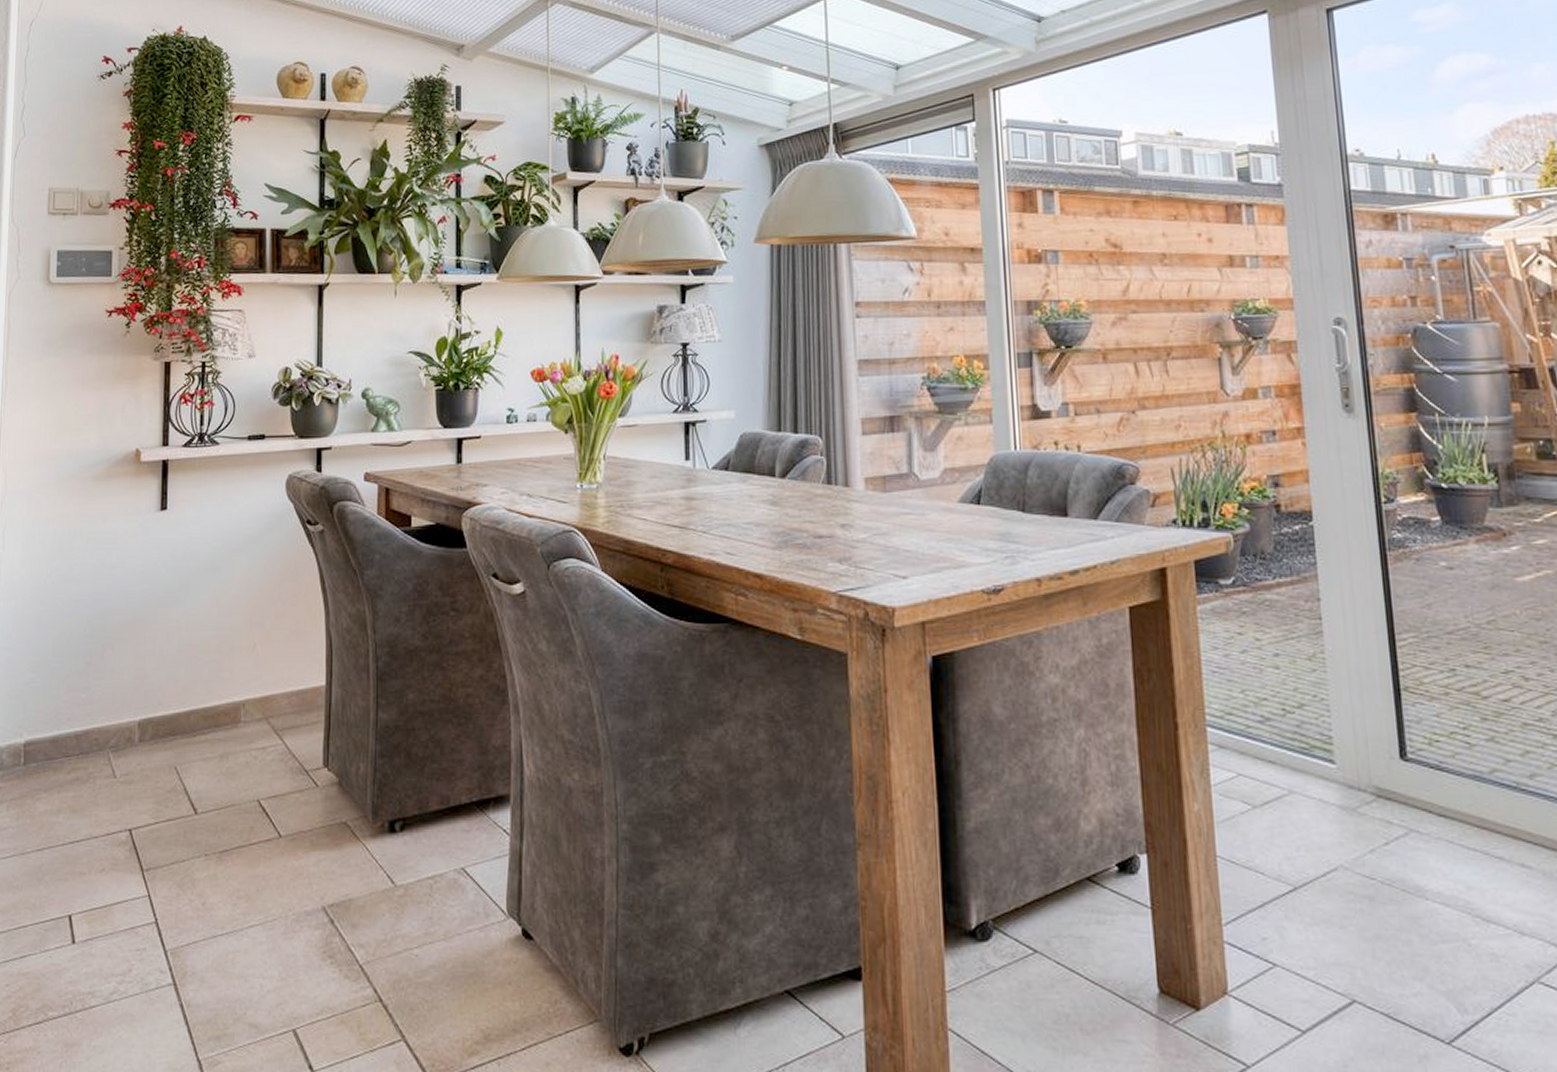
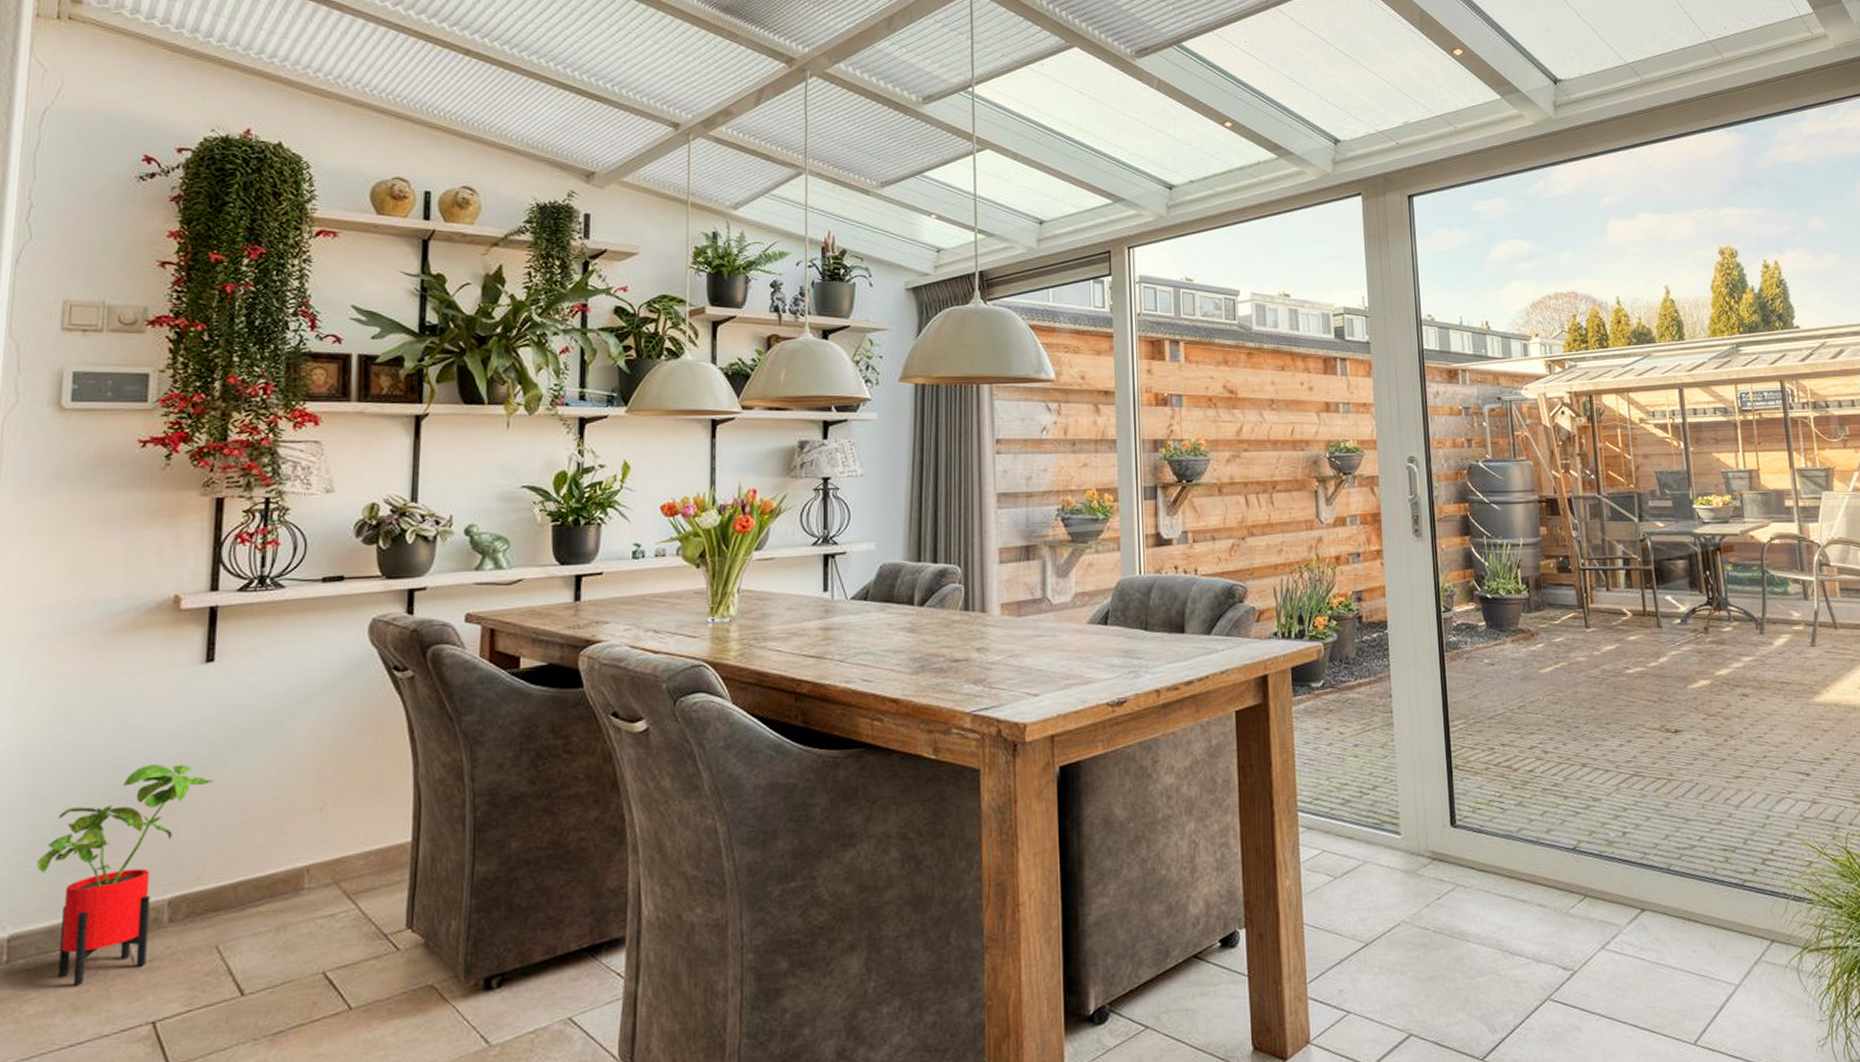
house plant: none [43,600,170,790] -> present [37,764,215,986]

